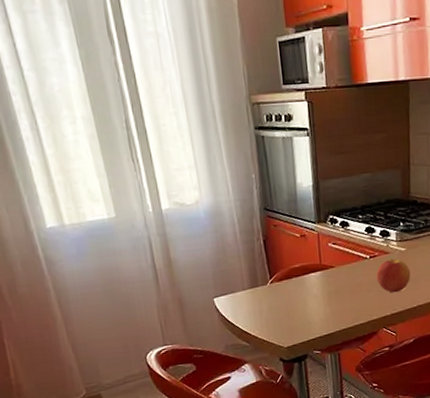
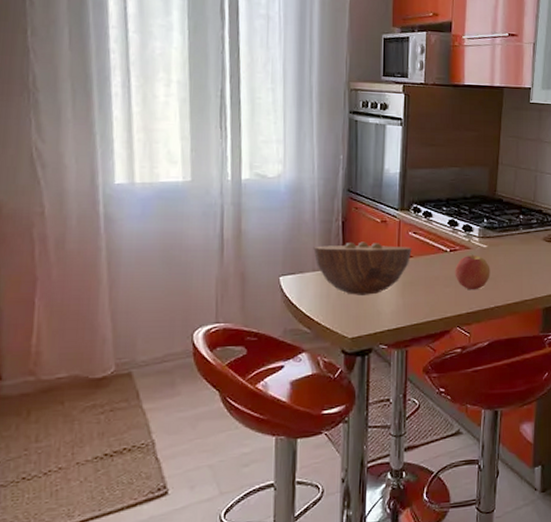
bowl: none [240,257,333,309] -> present [313,242,412,295]

